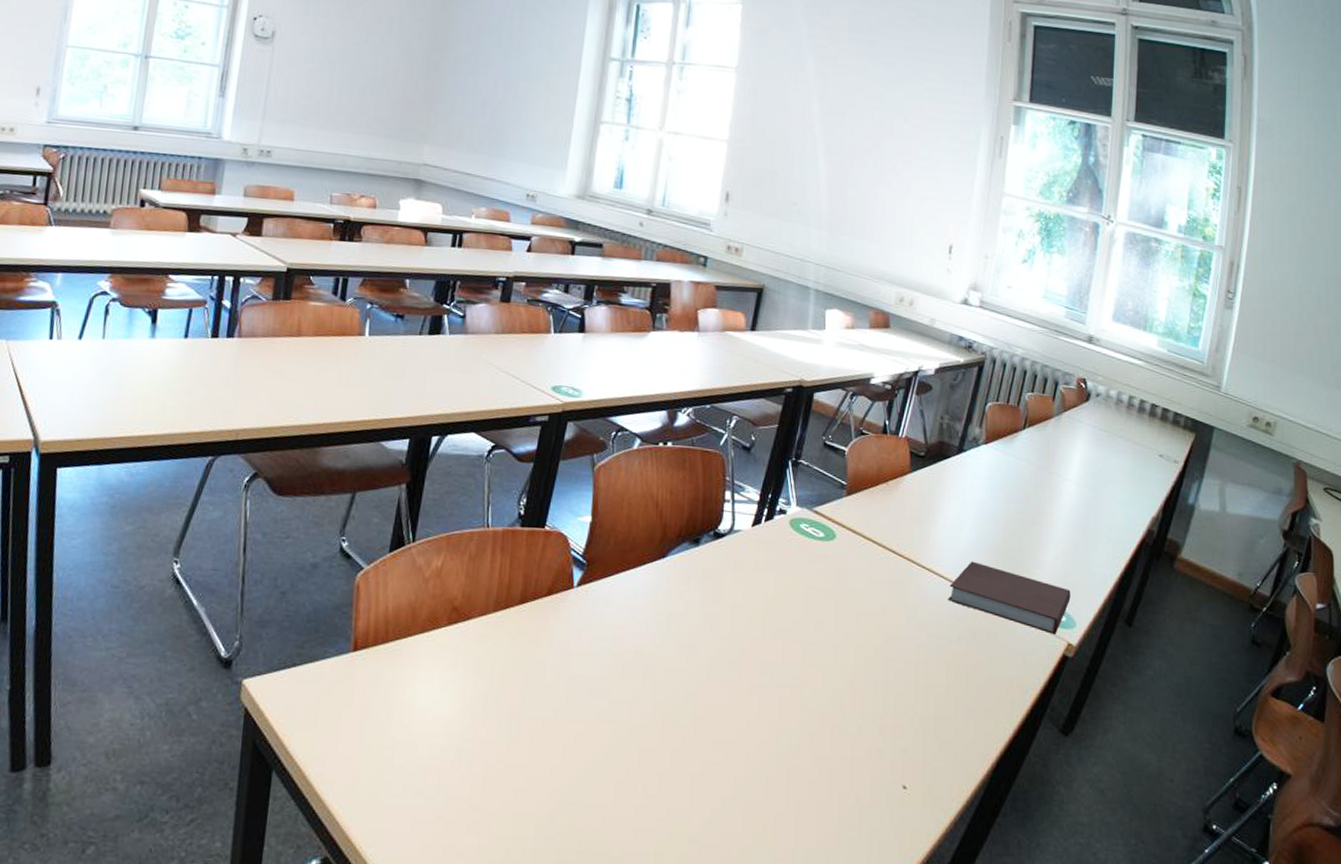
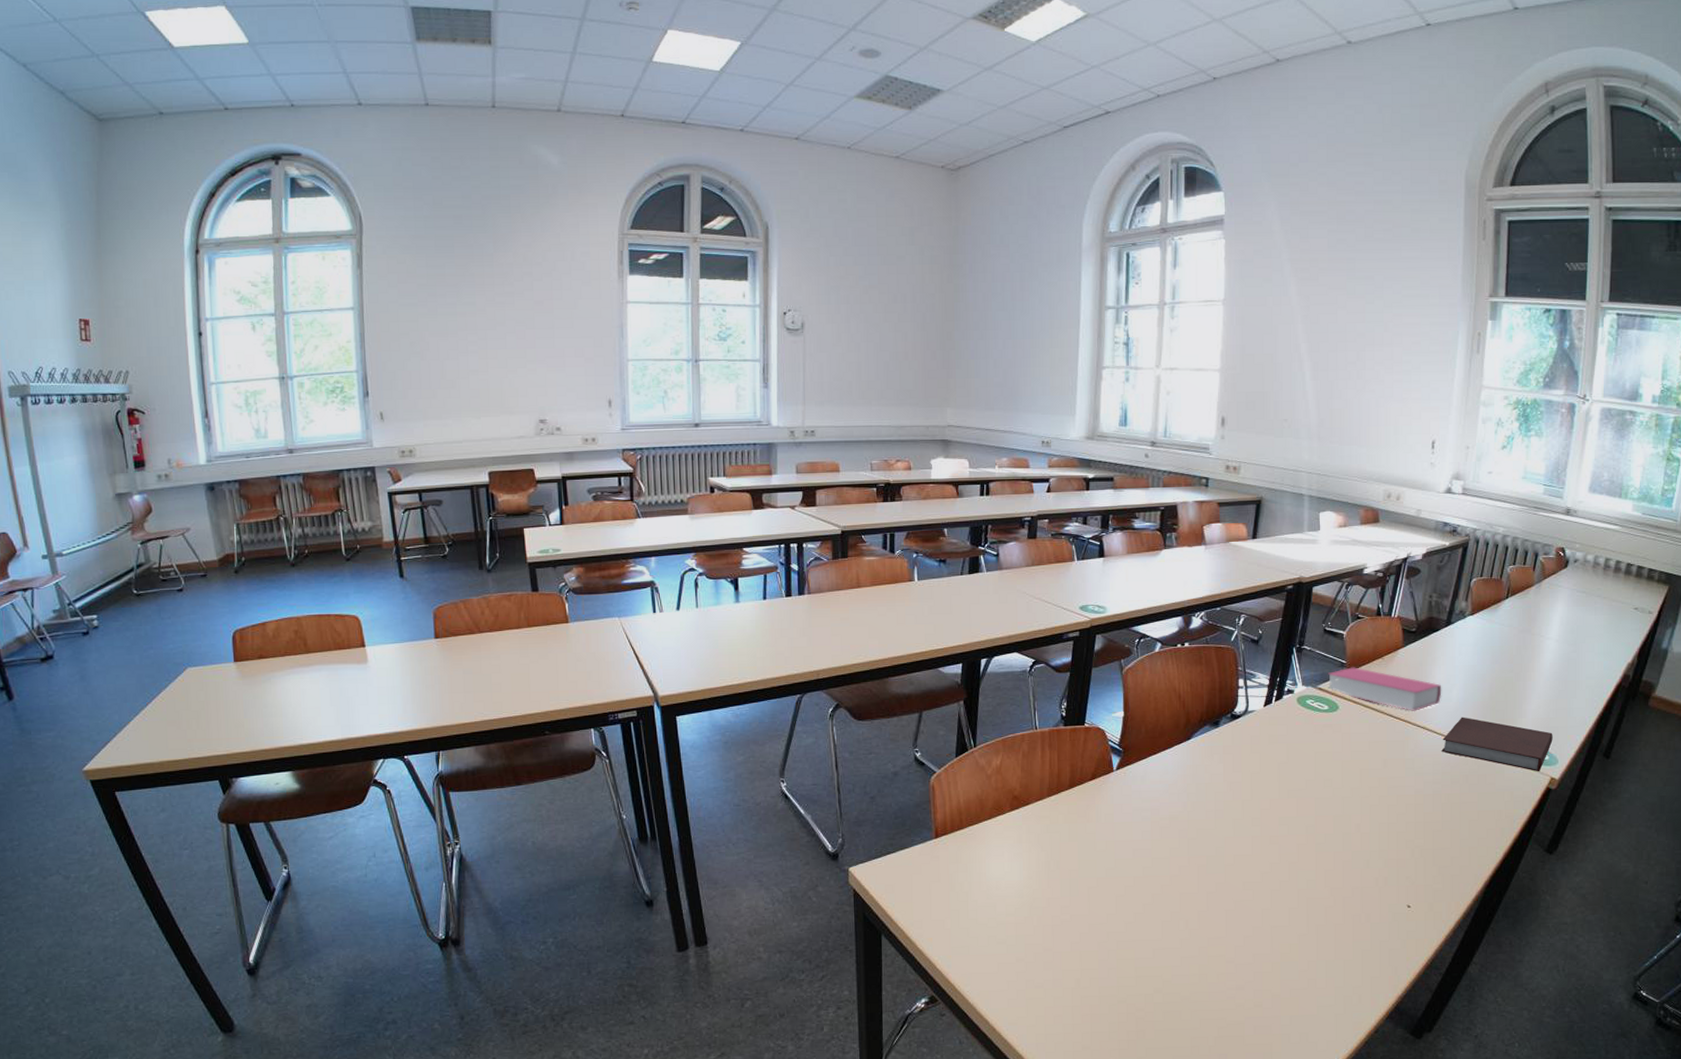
book: none [825,490,951,550] -> present [1327,667,1442,712]

